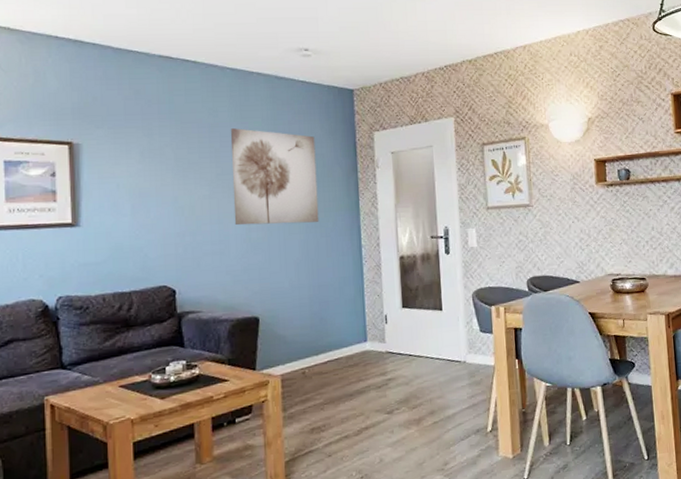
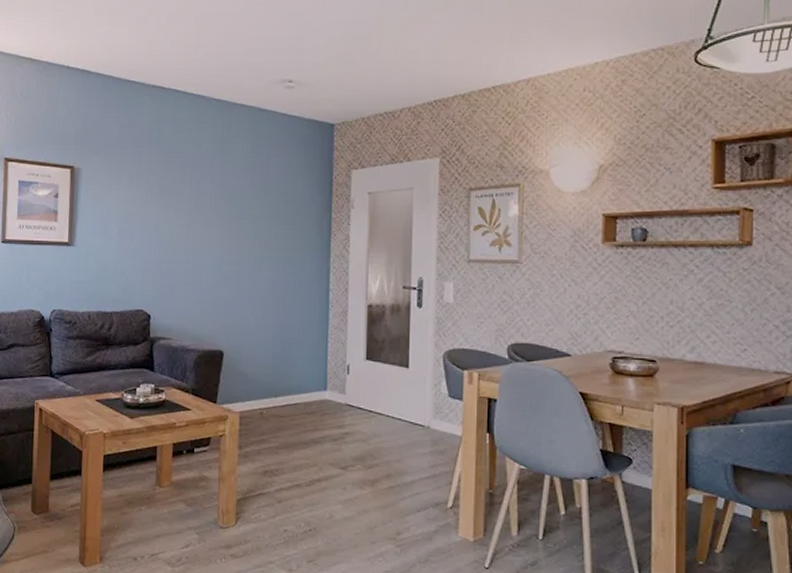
wall art: present [230,128,319,226] -> none [208,160,291,260]

